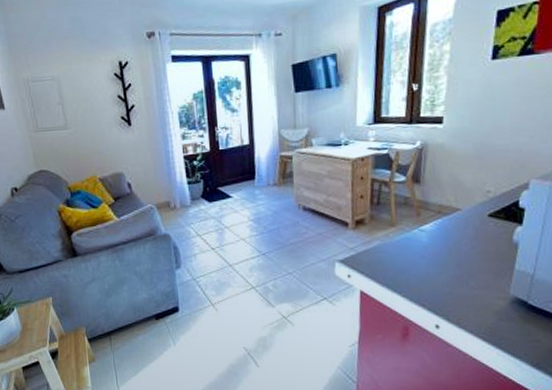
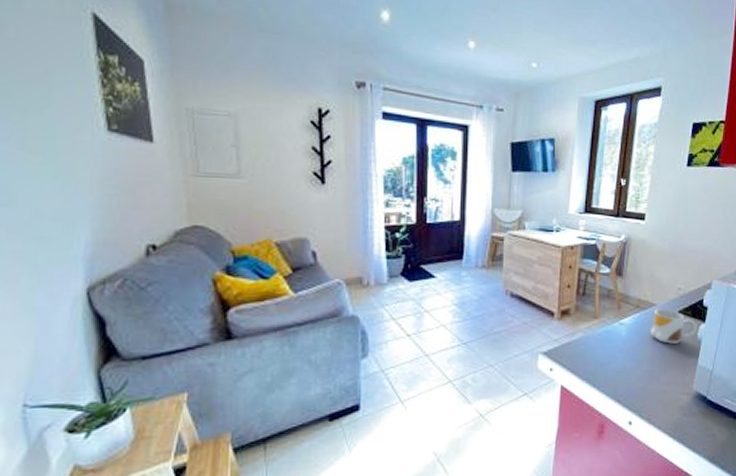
mug: none [454,213,512,249] -> present [649,309,697,344]

